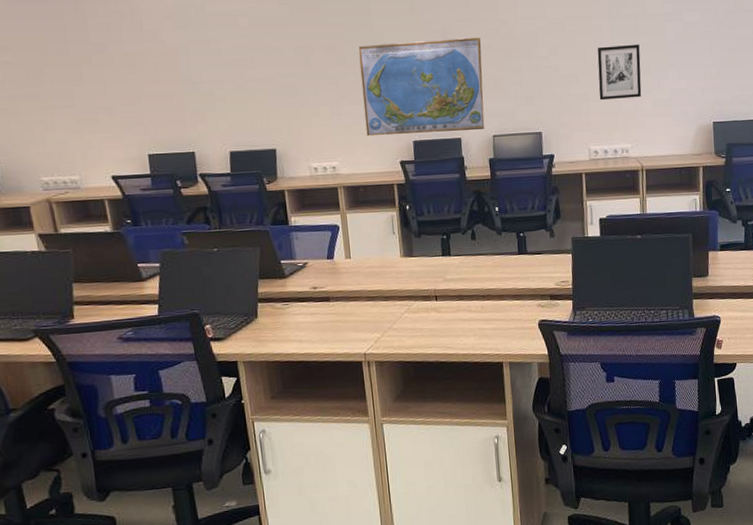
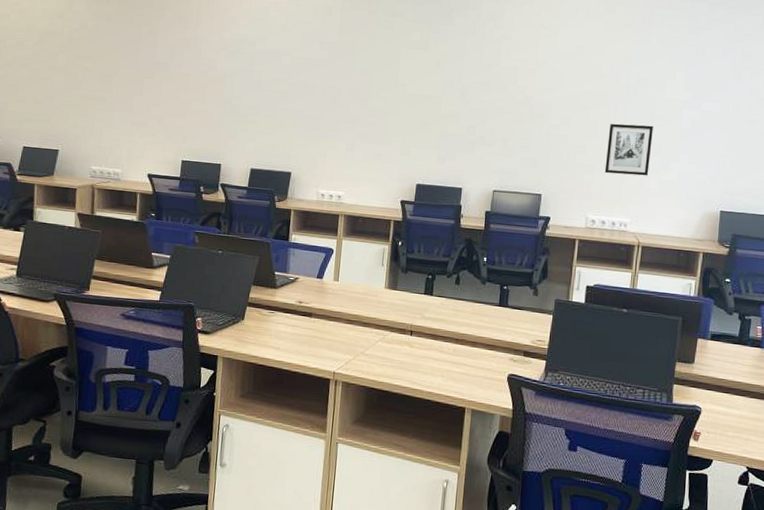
world map: present [358,37,485,137] -> none [374,93,497,183]

